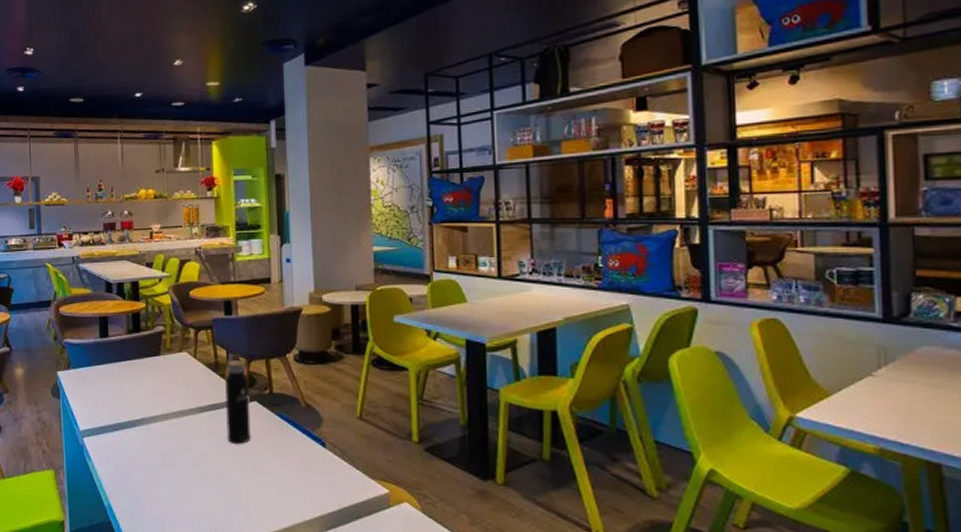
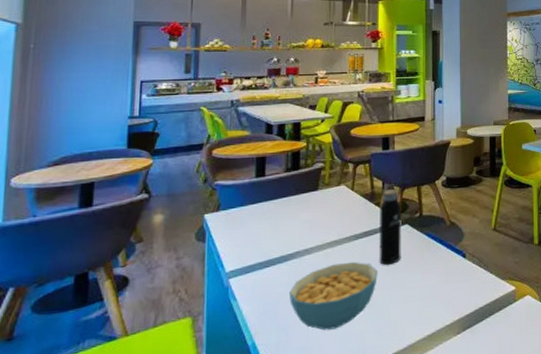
cereal bowl: none [139,435,227,504] -> present [289,261,378,331]

